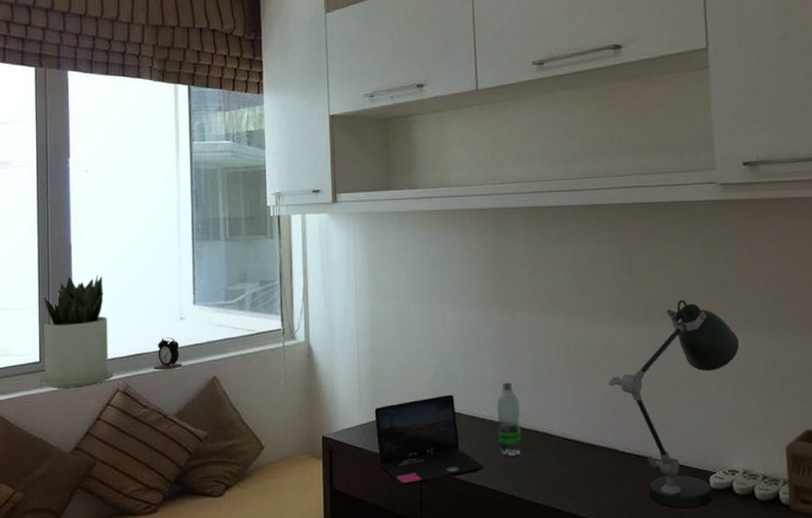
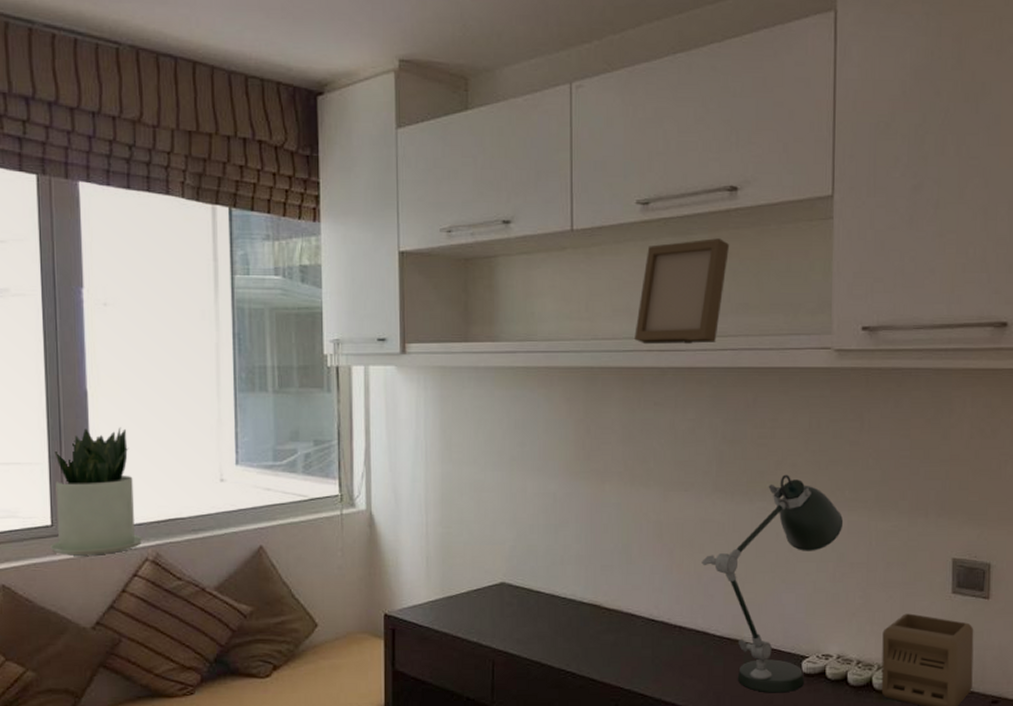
alarm clock: present [153,337,183,371] -> none [189,501,223,539]
laptop: present [374,394,485,485] -> none [444,571,564,667]
bottle: present [497,383,522,457] -> none [579,560,605,638]
photo frame: none [536,90,617,186] -> present [634,238,730,345]

